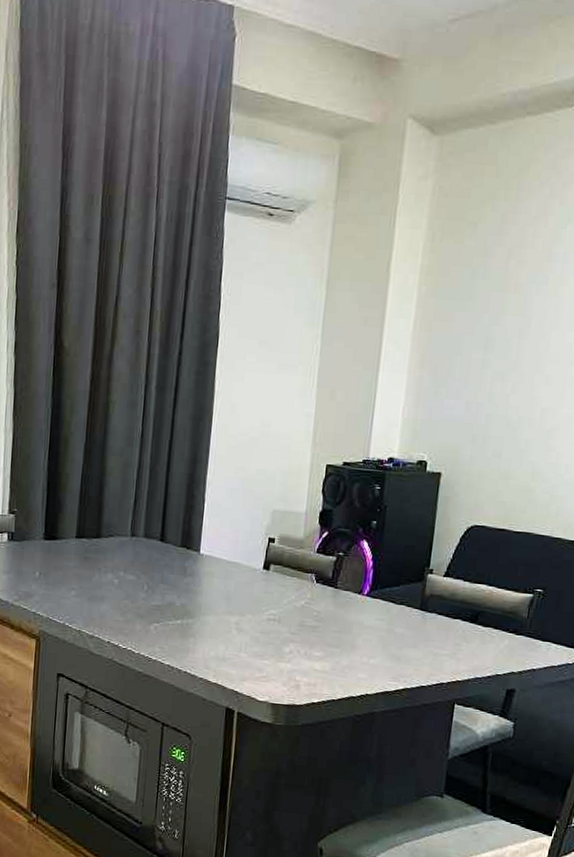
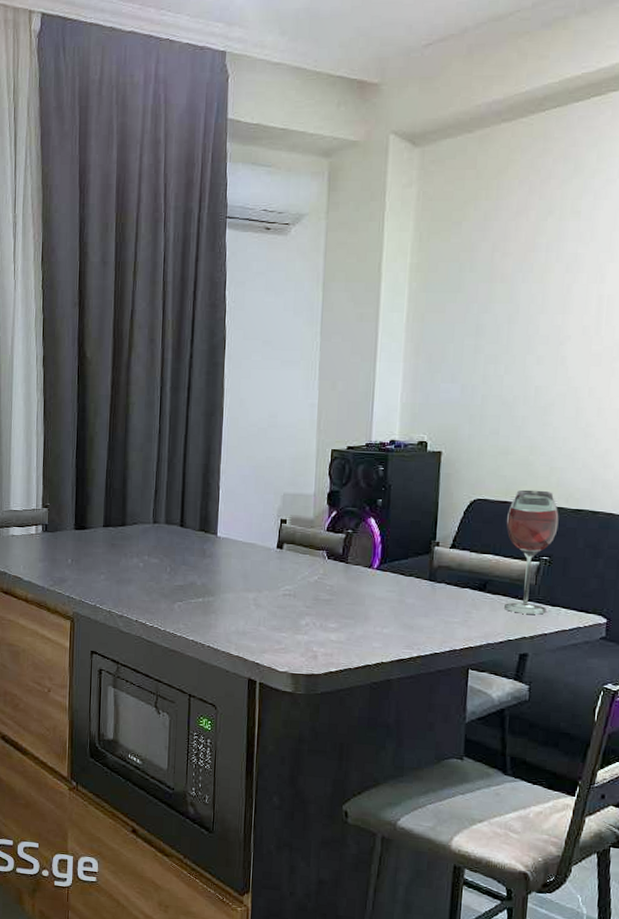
wineglass: none [495,517,556,649] -> present [504,489,559,615]

